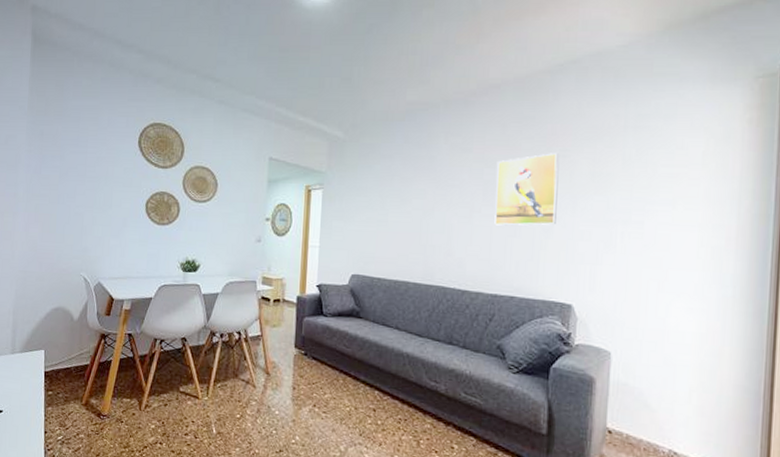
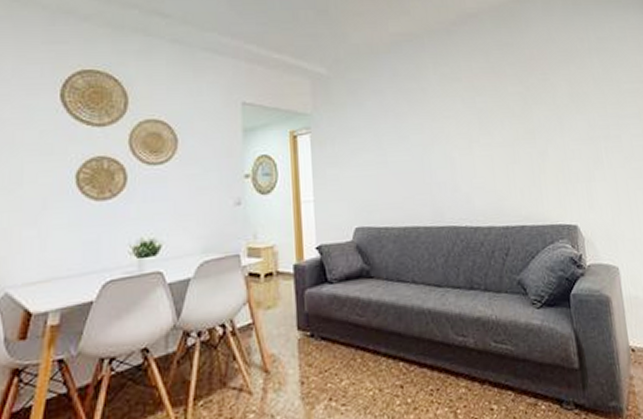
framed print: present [494,153,559,226] -> none [486,77,549,154]

